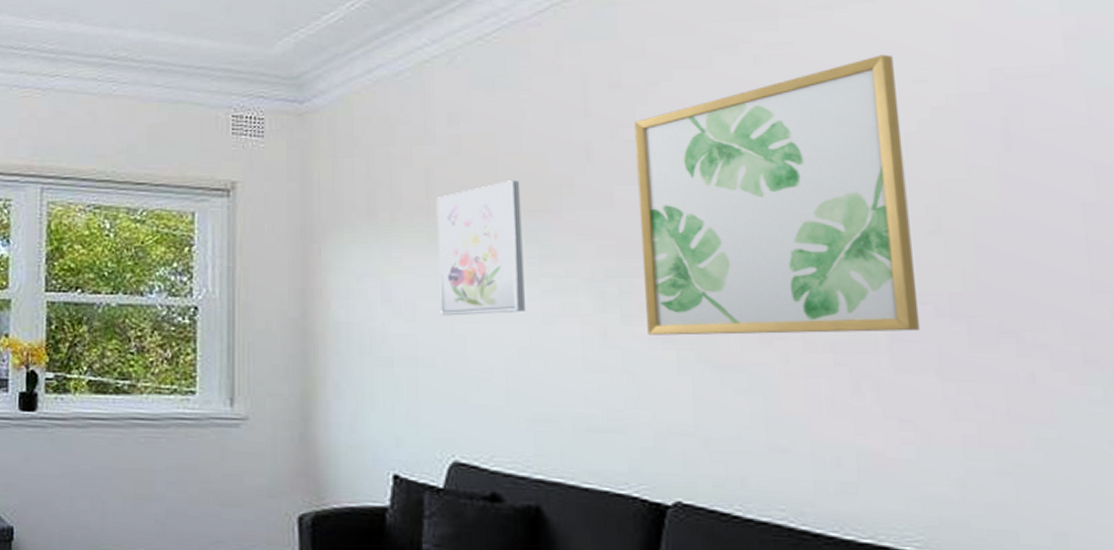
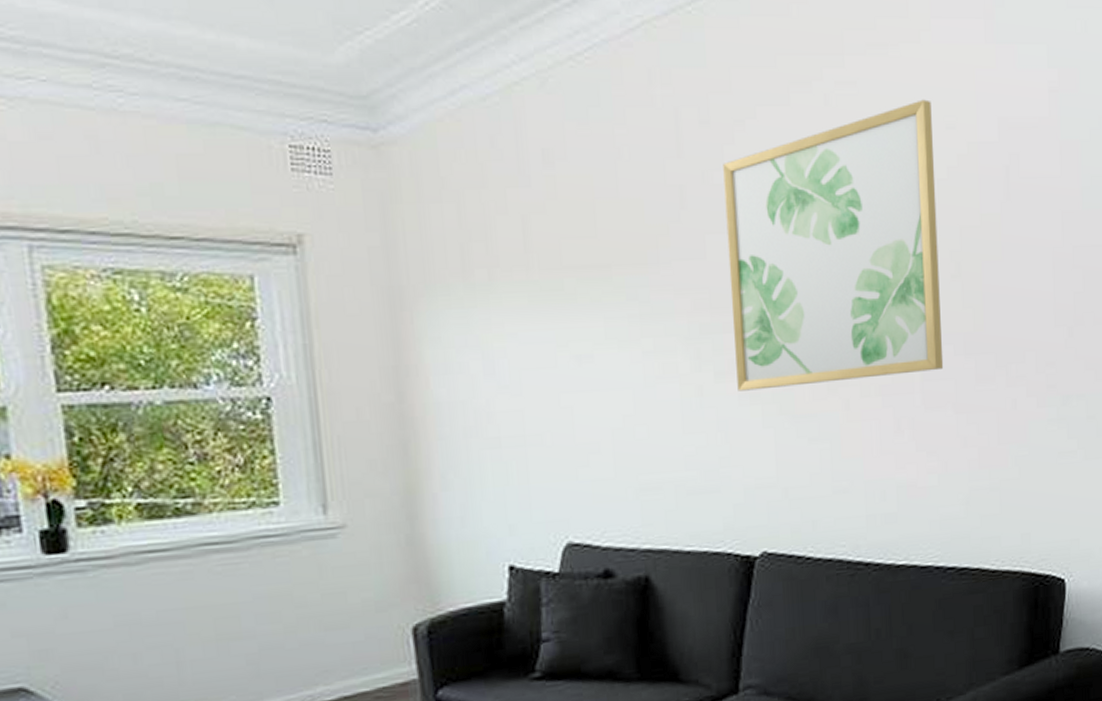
wall art: present [436,180,525,316] -> none [535,230,628,387]

